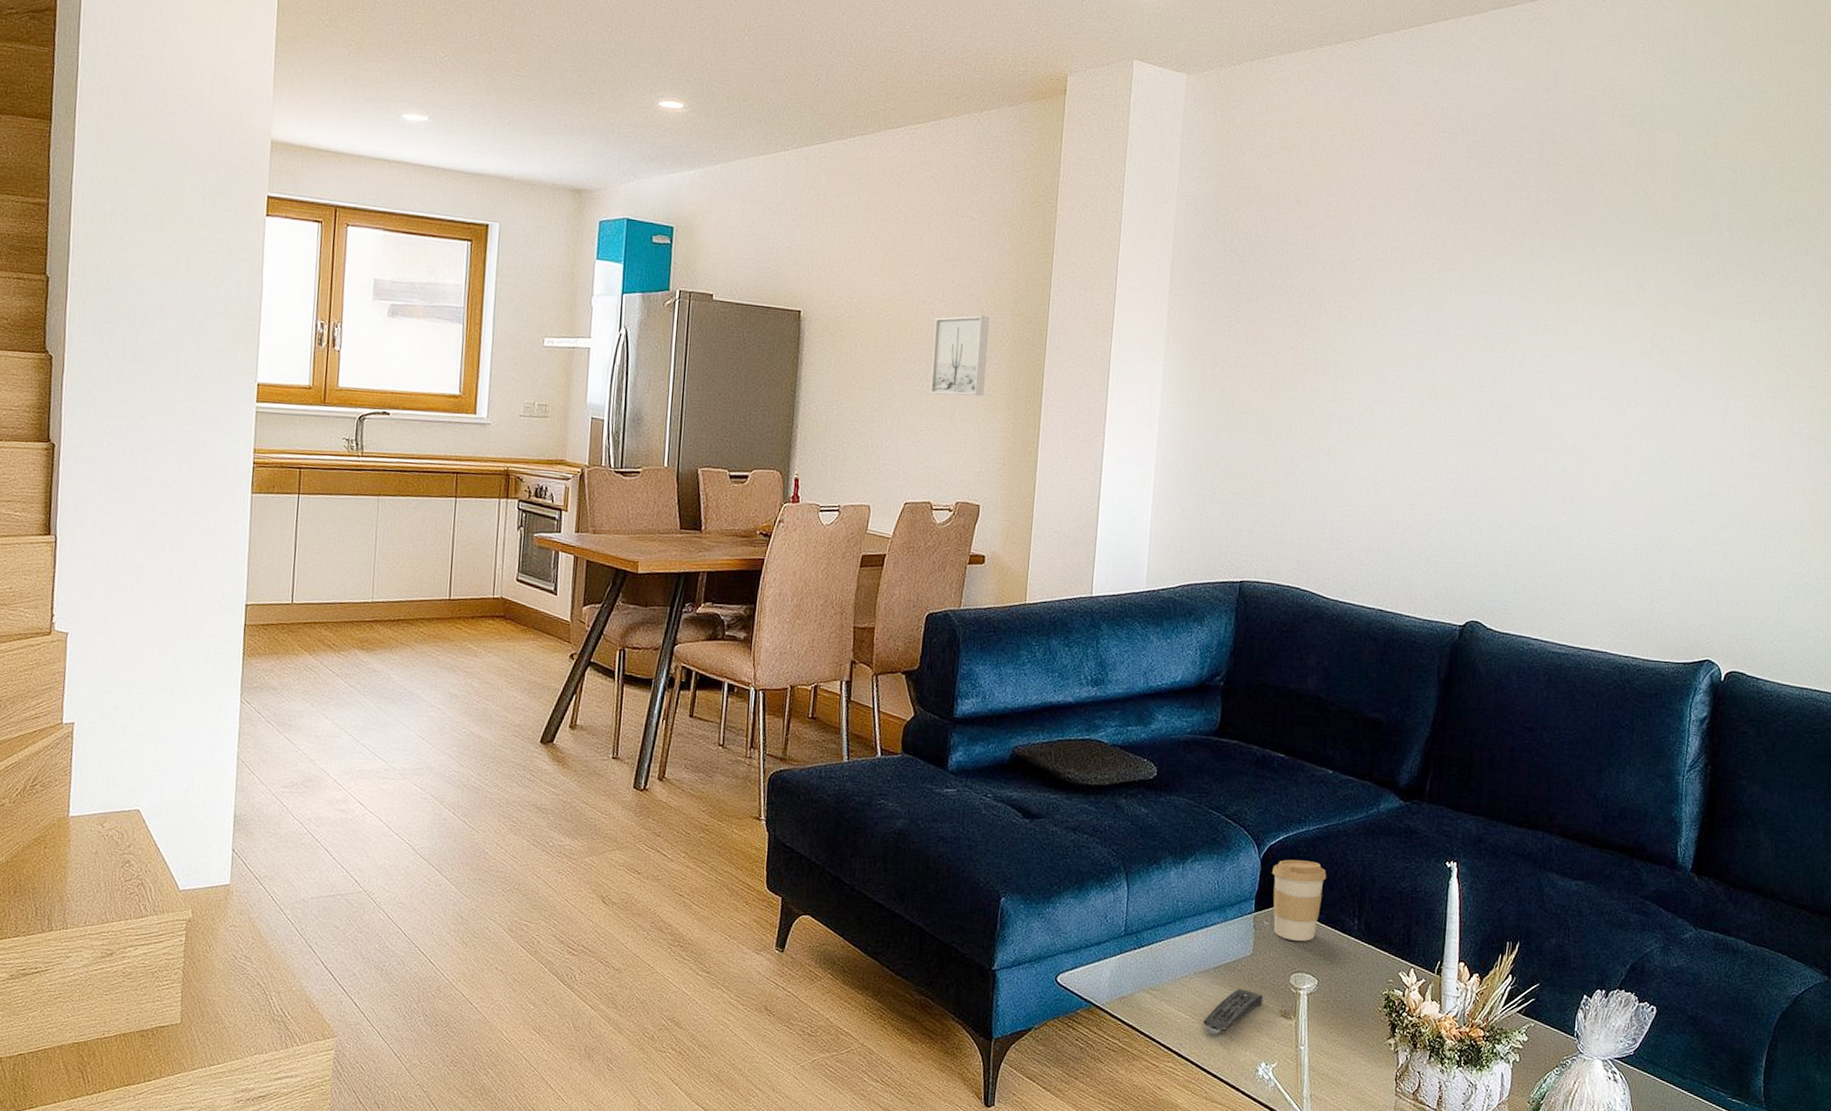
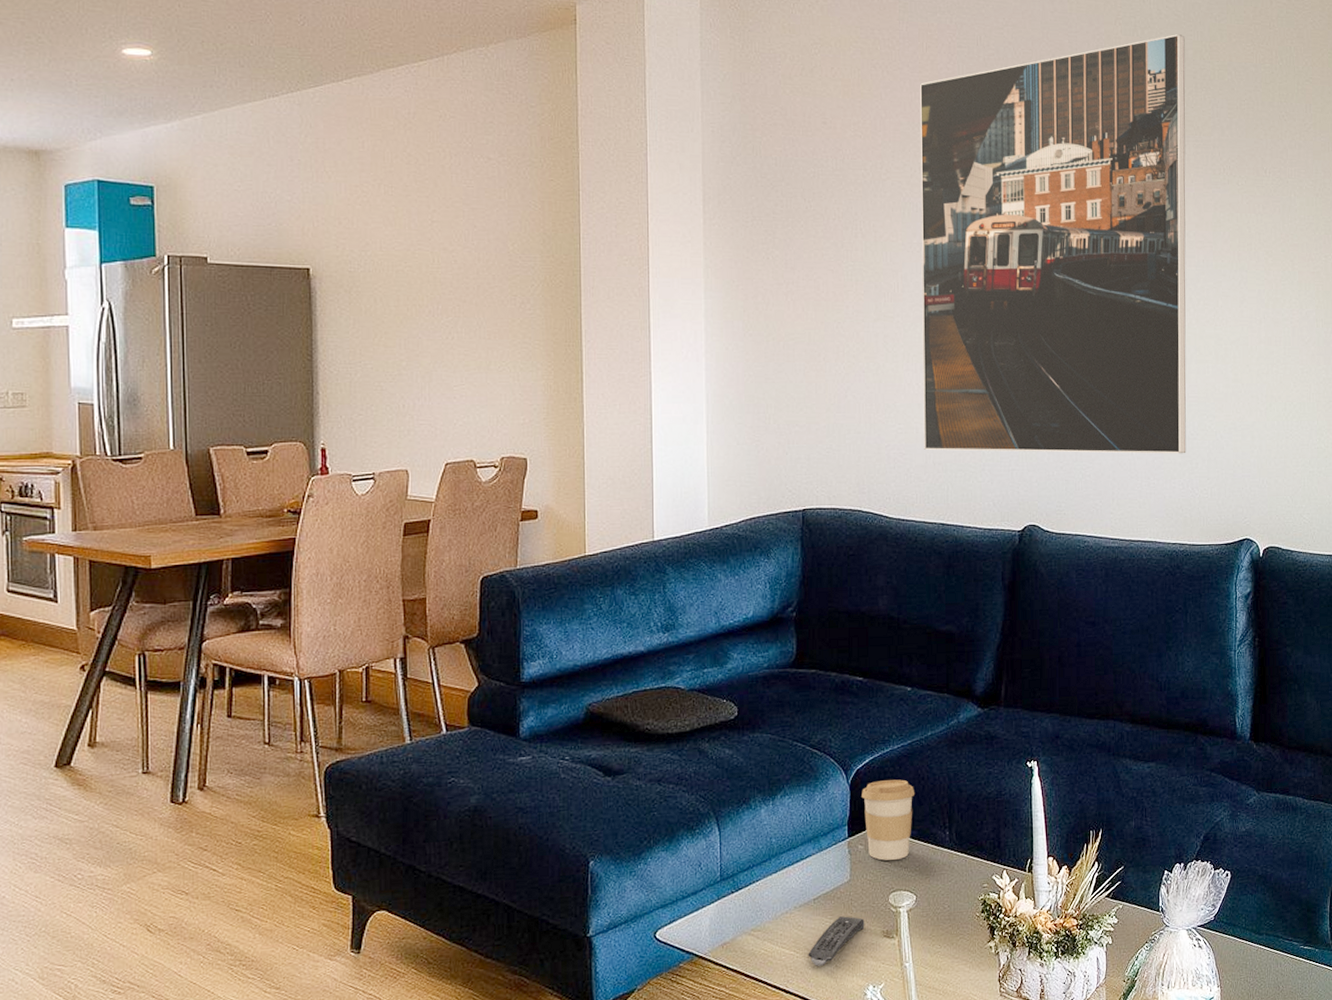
wall art: present [930,315,990,396] -> none [459,260,520,346]
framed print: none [1369,128,1688,565] -> present [919,33,1186,454]

